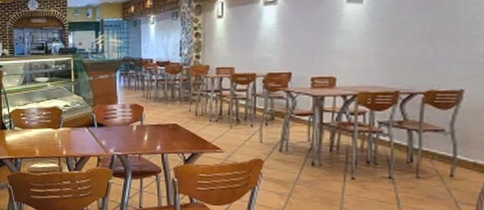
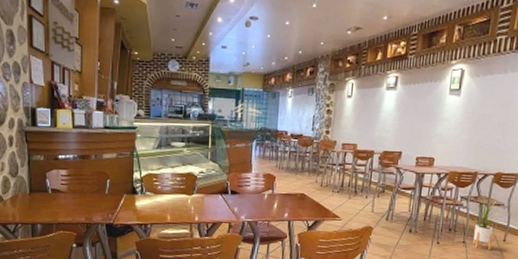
house plant: none [396,120,443,188] -> present [472,195,503,250]

